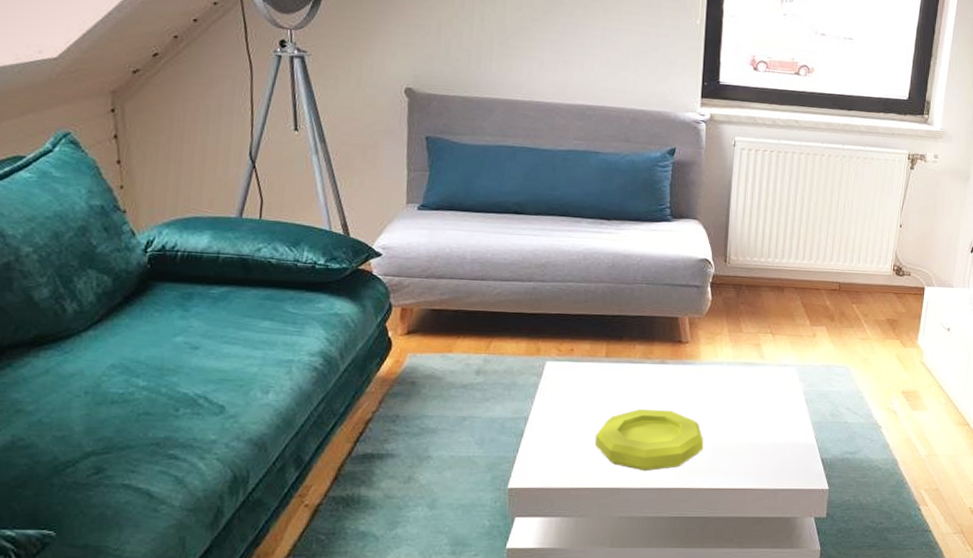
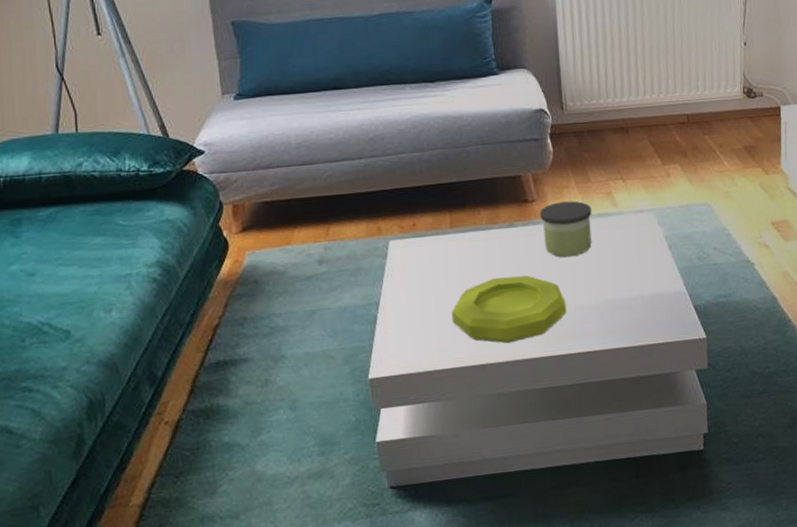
candle: none [691,346,740,399] -> present [540,201,592,258]

